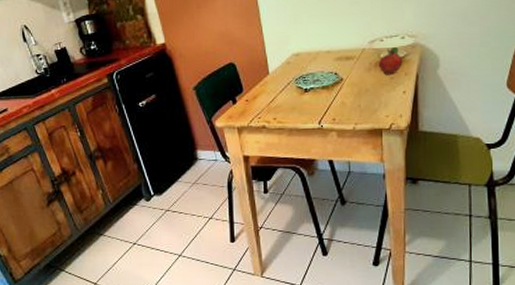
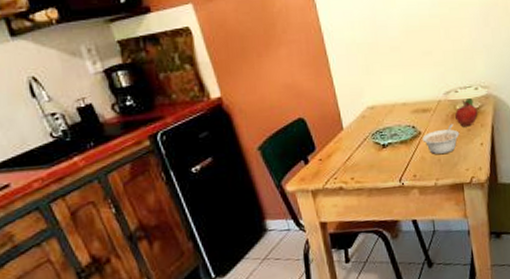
legume: none [344,72,382,101] -> present [422,124,460,155]

